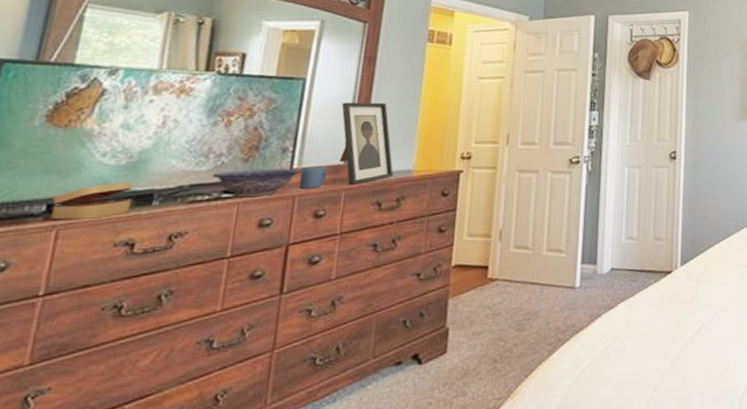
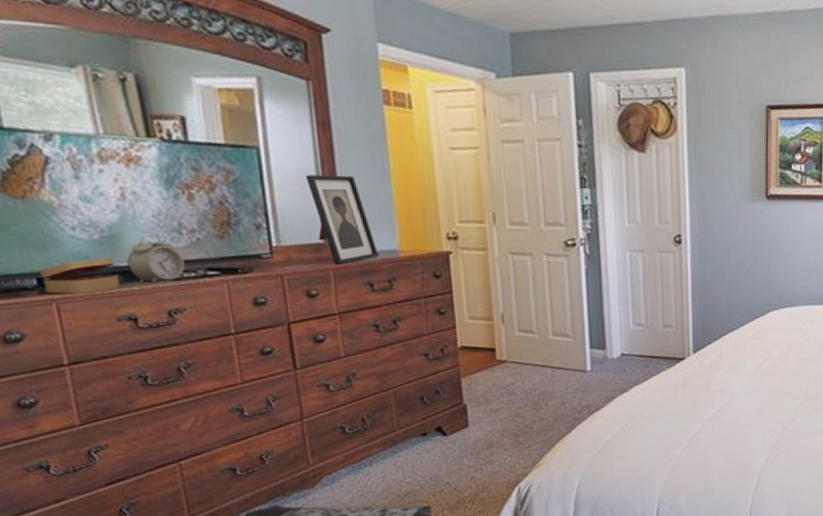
alarm clock: none [144,159,203,207] -> present [127,234,185,284]
decorative bowl: present [212,169,302,198] -> none [191,247,283,276]
mug: present [299,166,327,190] -> none [281,244,310,269]

